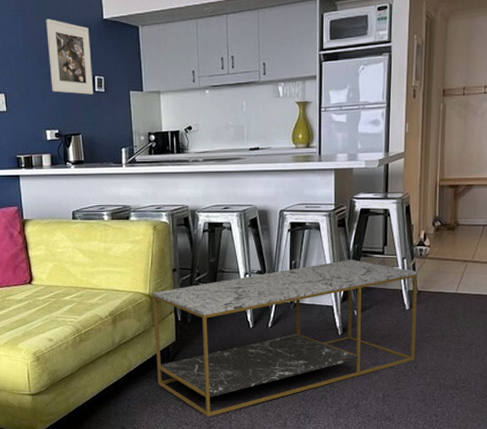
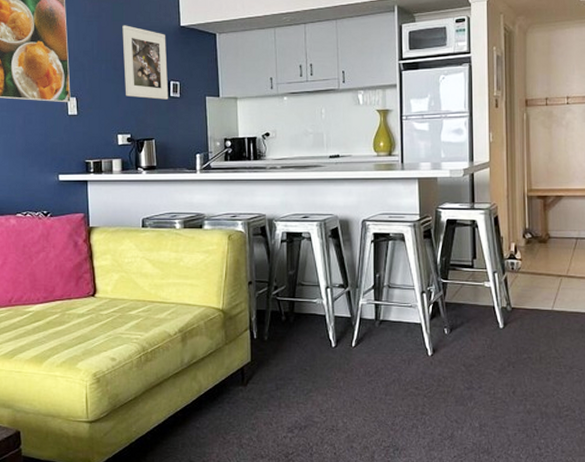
coffee table: present [153,260,418,417] -> none [226,273,512,449]

